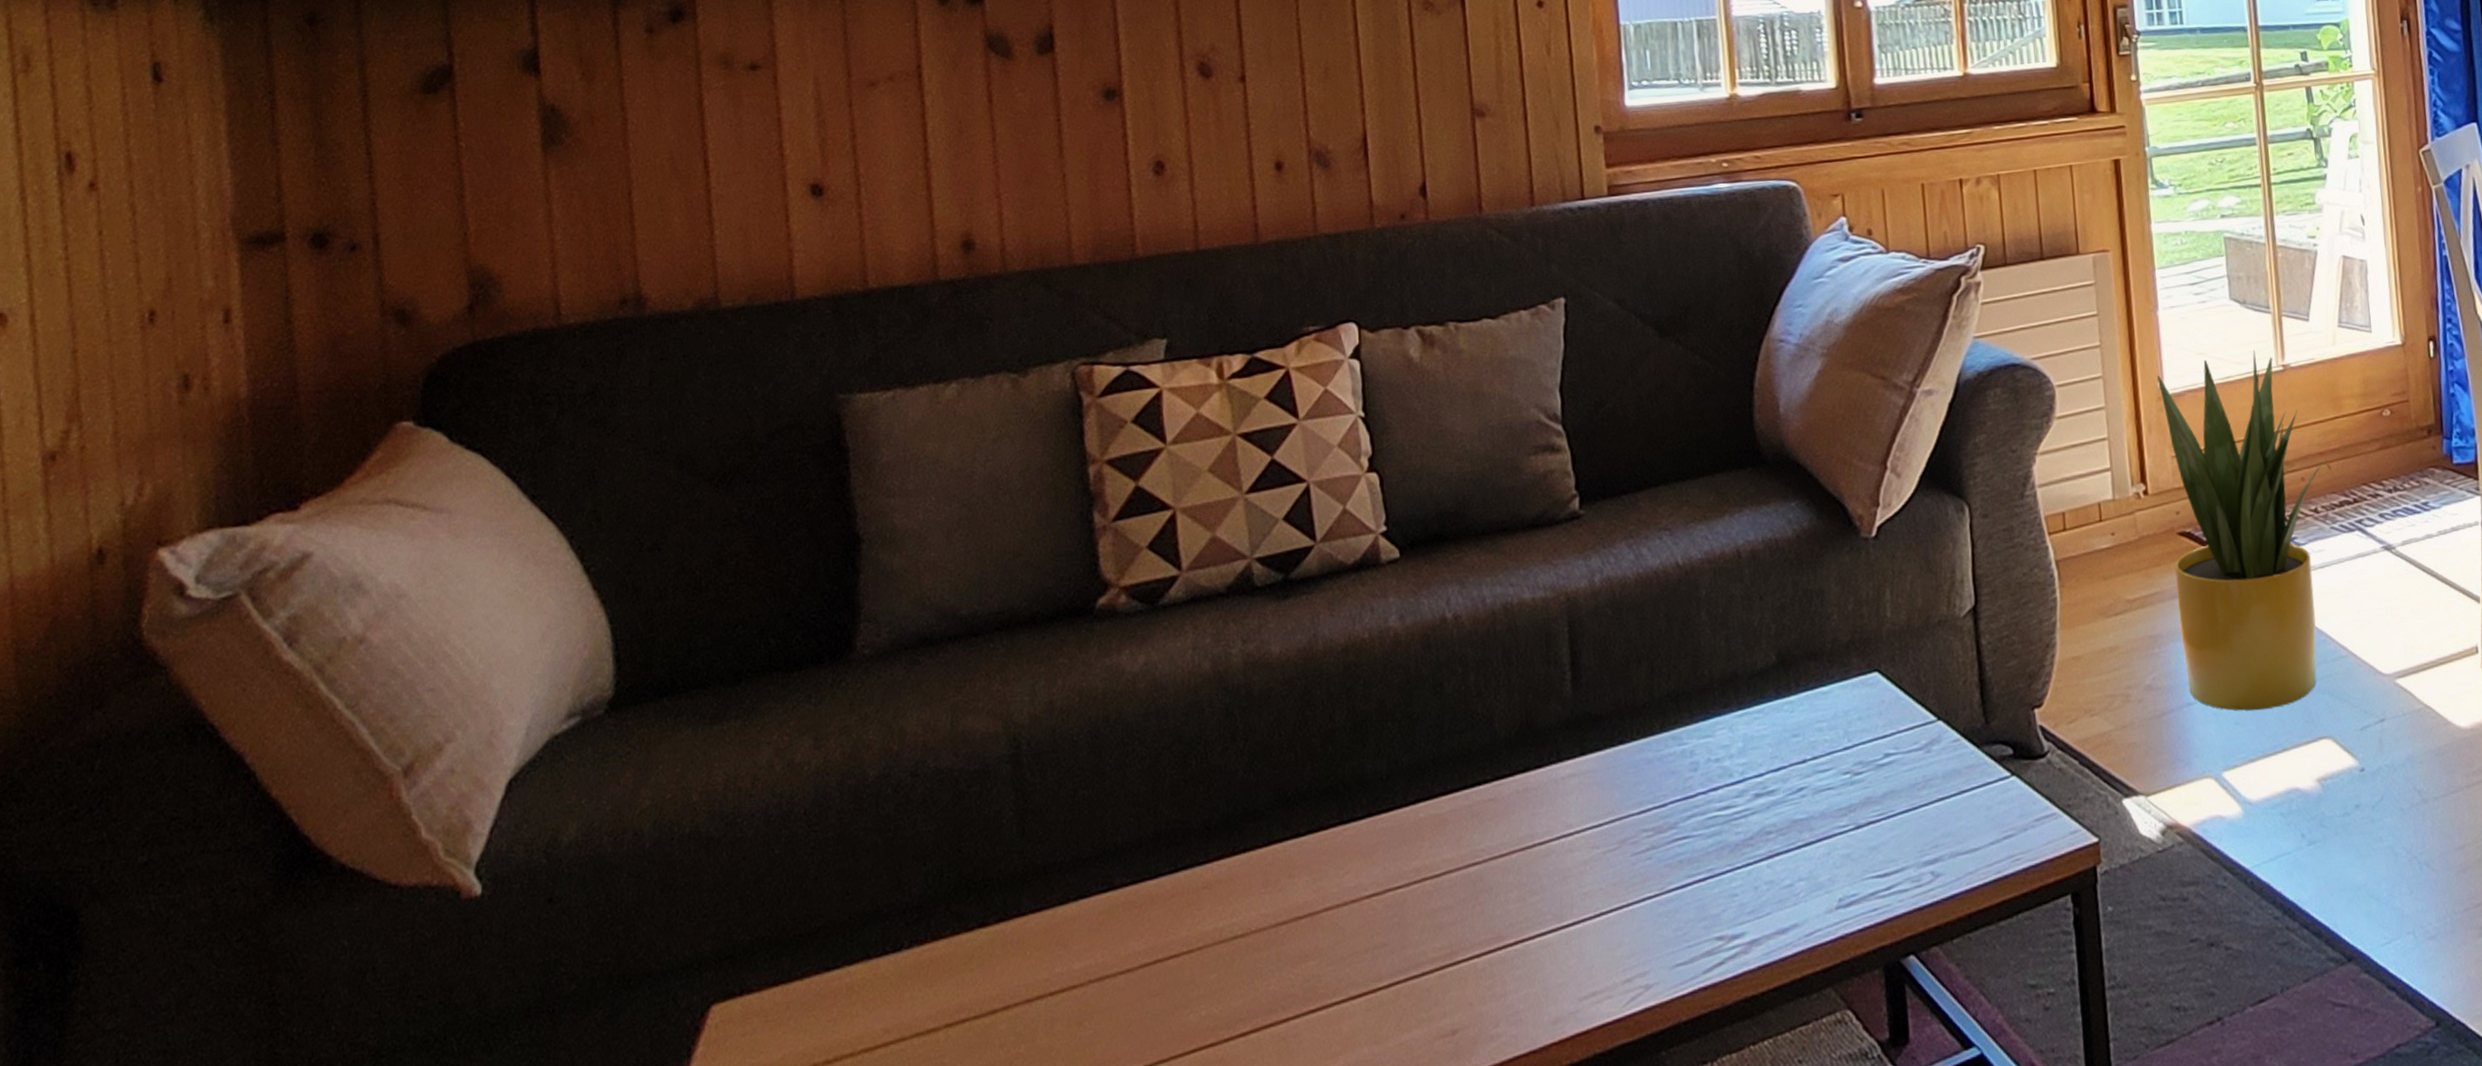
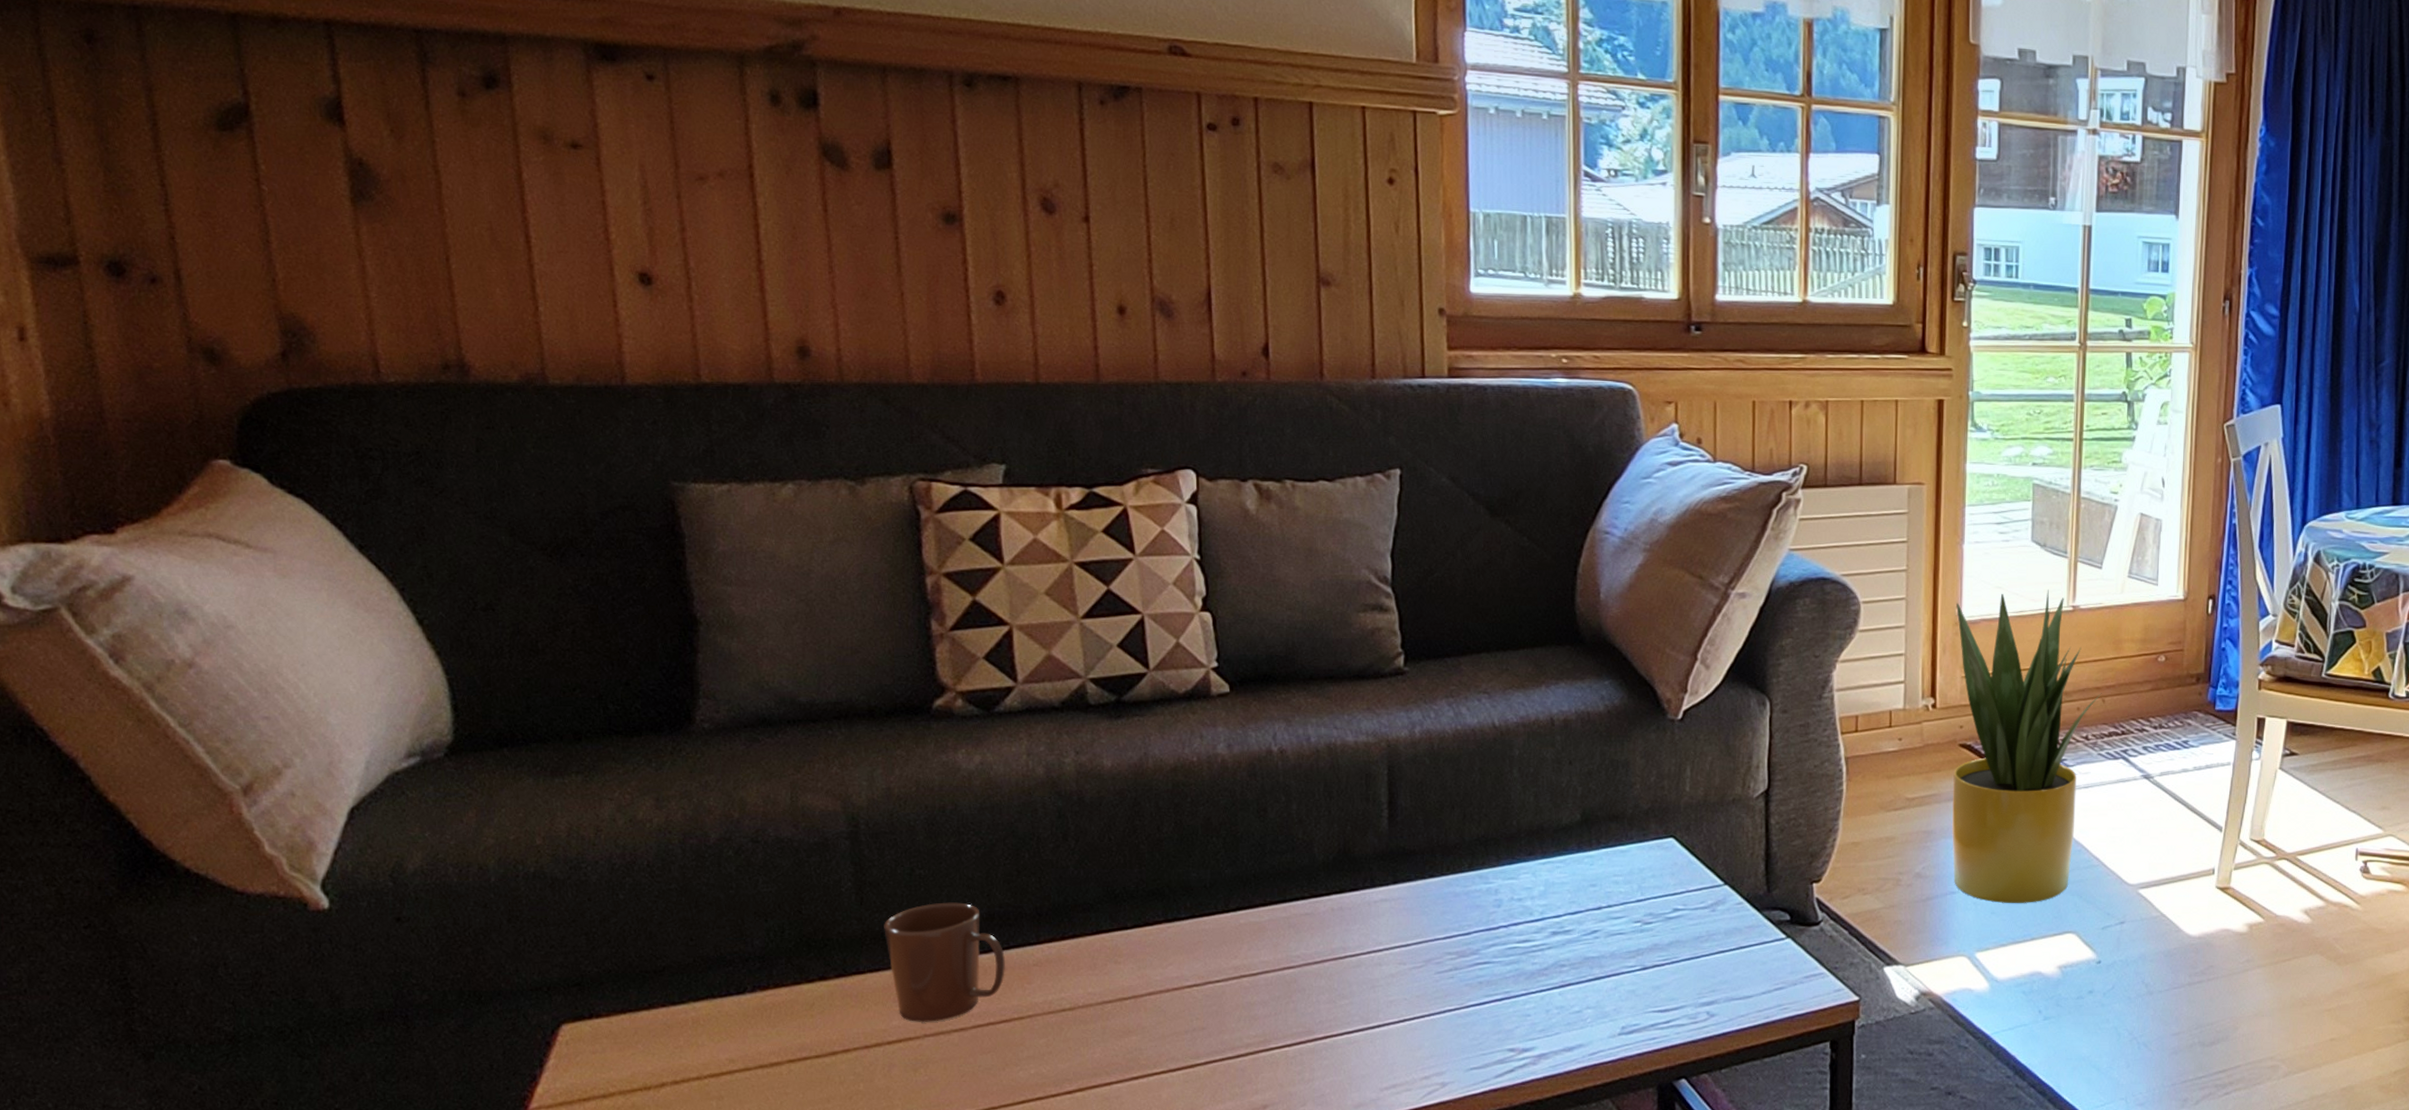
mug: none [1046,823,1173,967] -> present [884,902,1005,1023]

